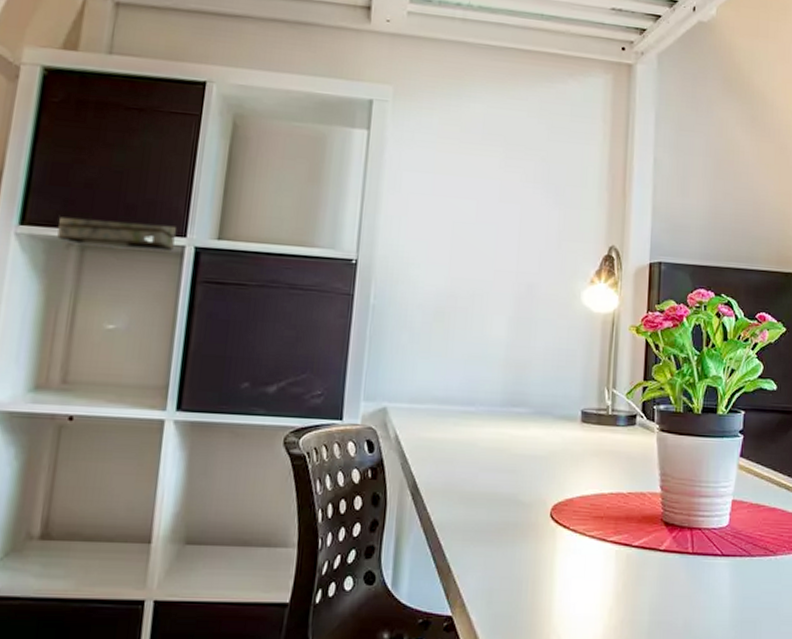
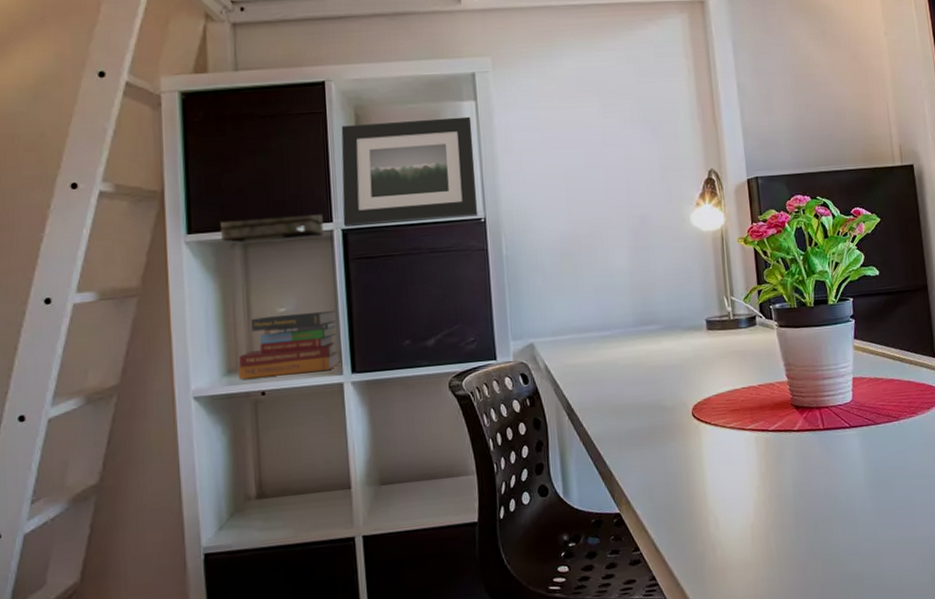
books: none [46,331,171,404] -> present [238,310,340,380]
picture frame: none [197,133,360,256] -> present [341,116,478,228]

